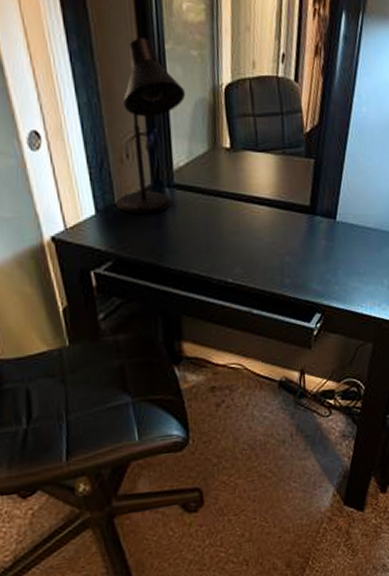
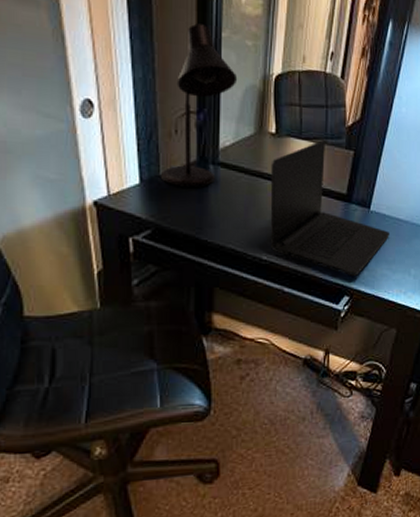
laptop: none [228,149,360,292] -> present [270,139,391,276]

